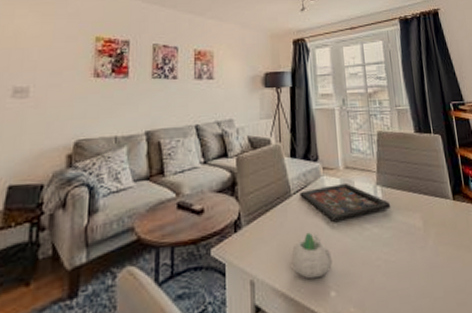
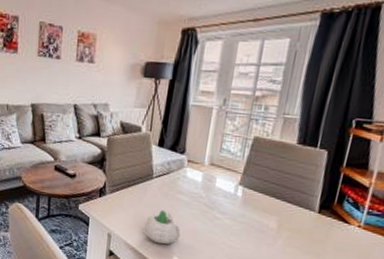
decorative tray: present [300,182,391,222] -> none [161,176,249,208]

